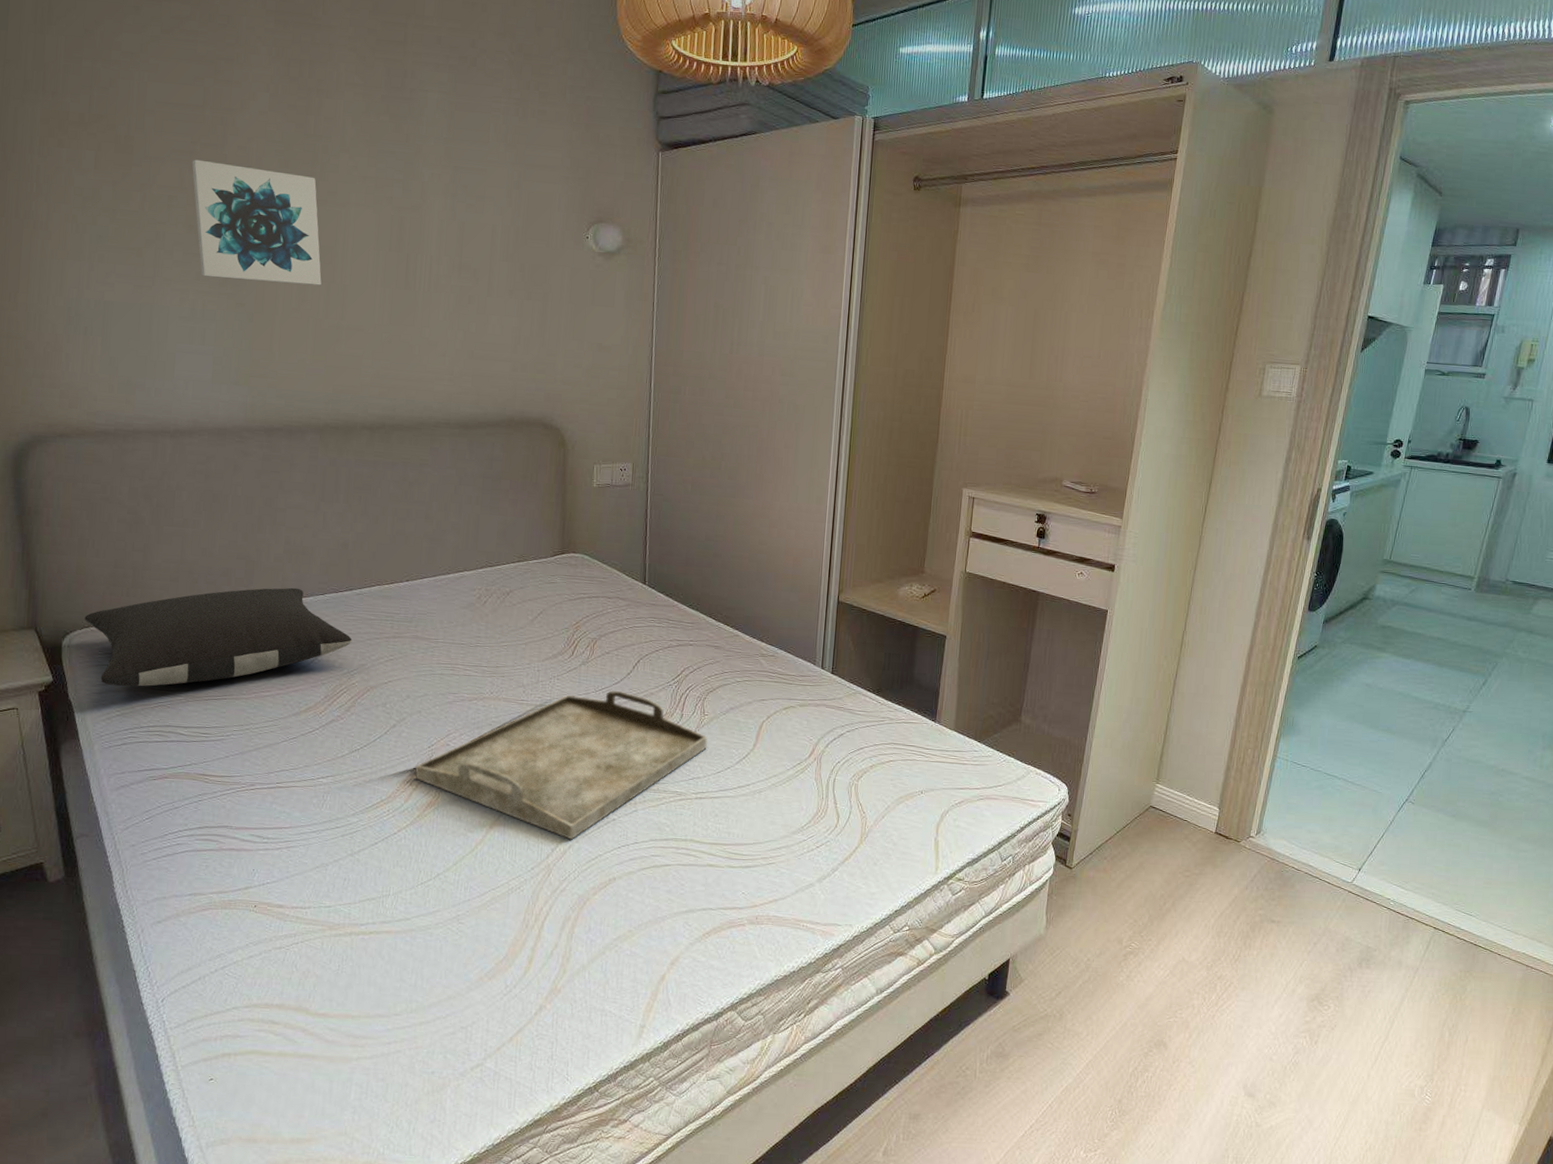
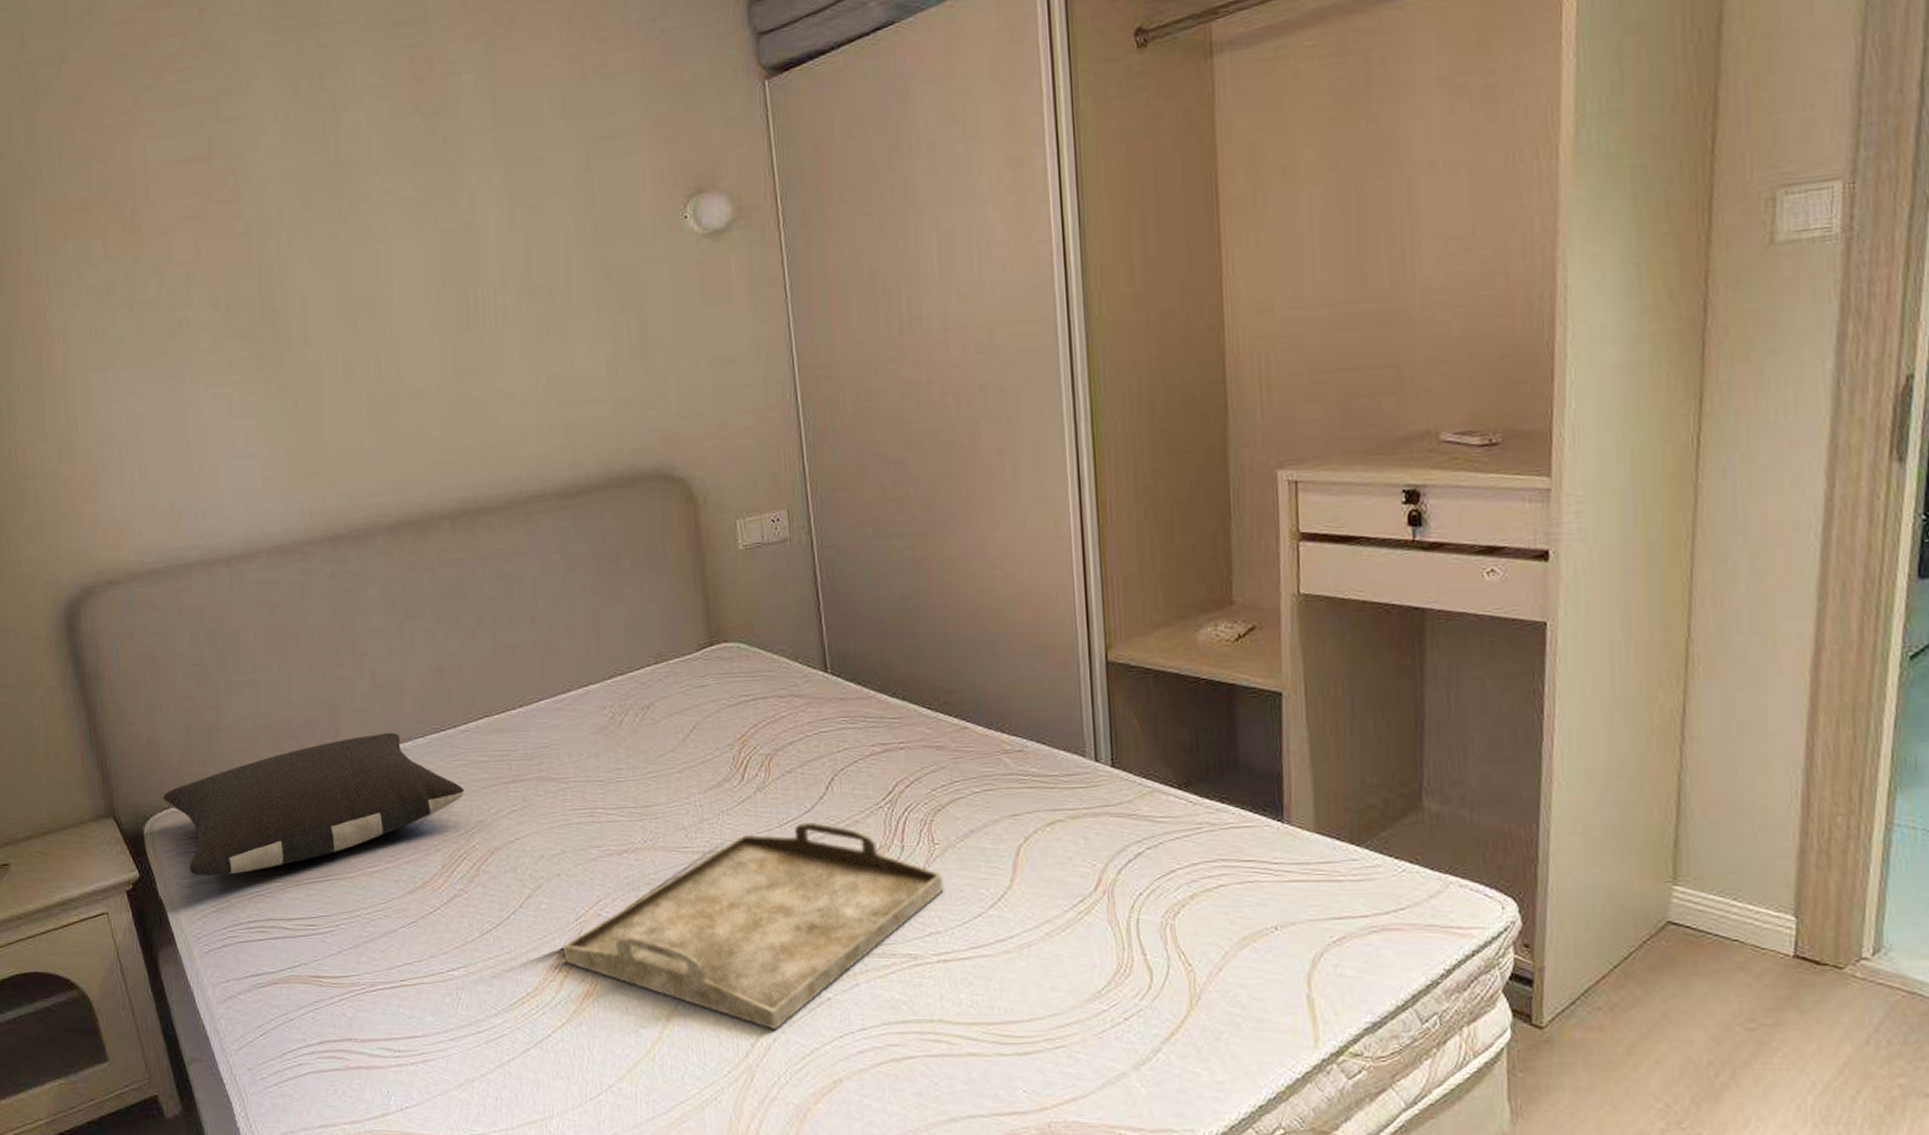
wall art: present [191,159,322,286] -> none [205,213,369,364]

